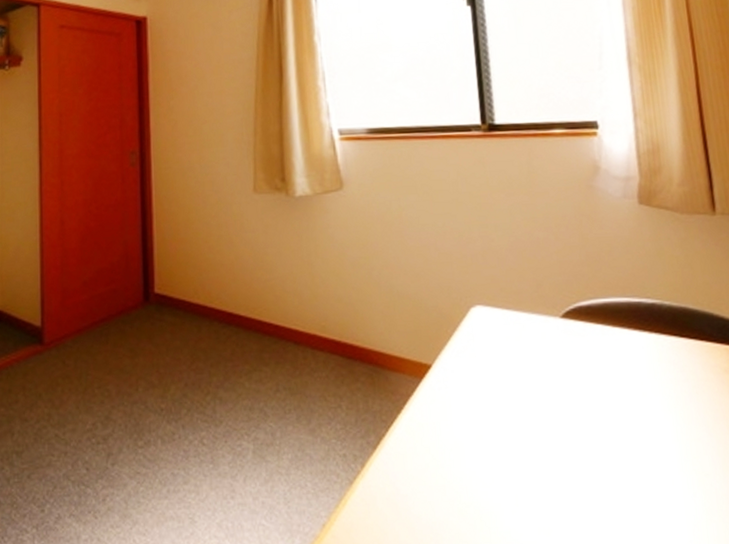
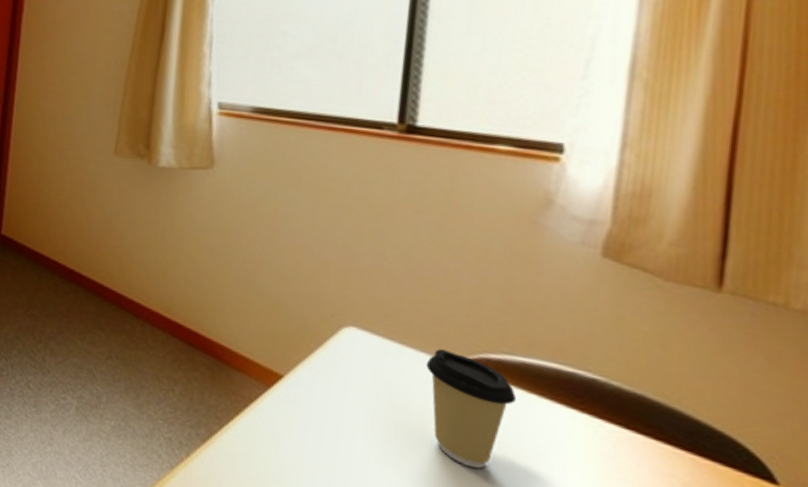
coffee cup: none [537,307,606,404] -> present [426,349,517,469]

